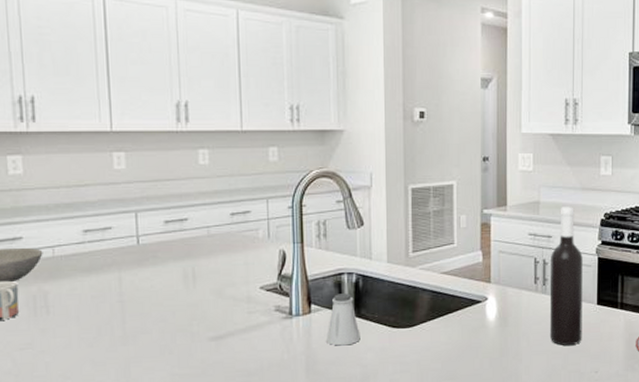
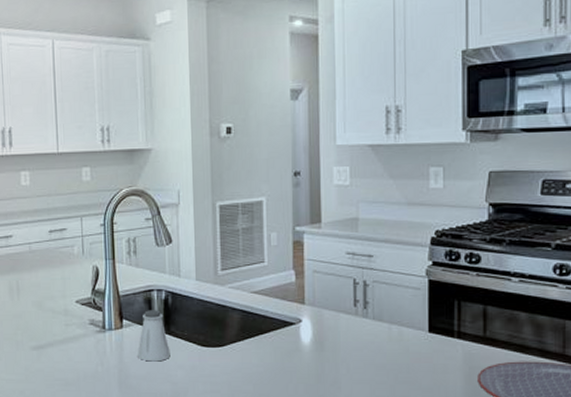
wine bottle: present [549,207,583,346] -> none [372,223,411,377]

